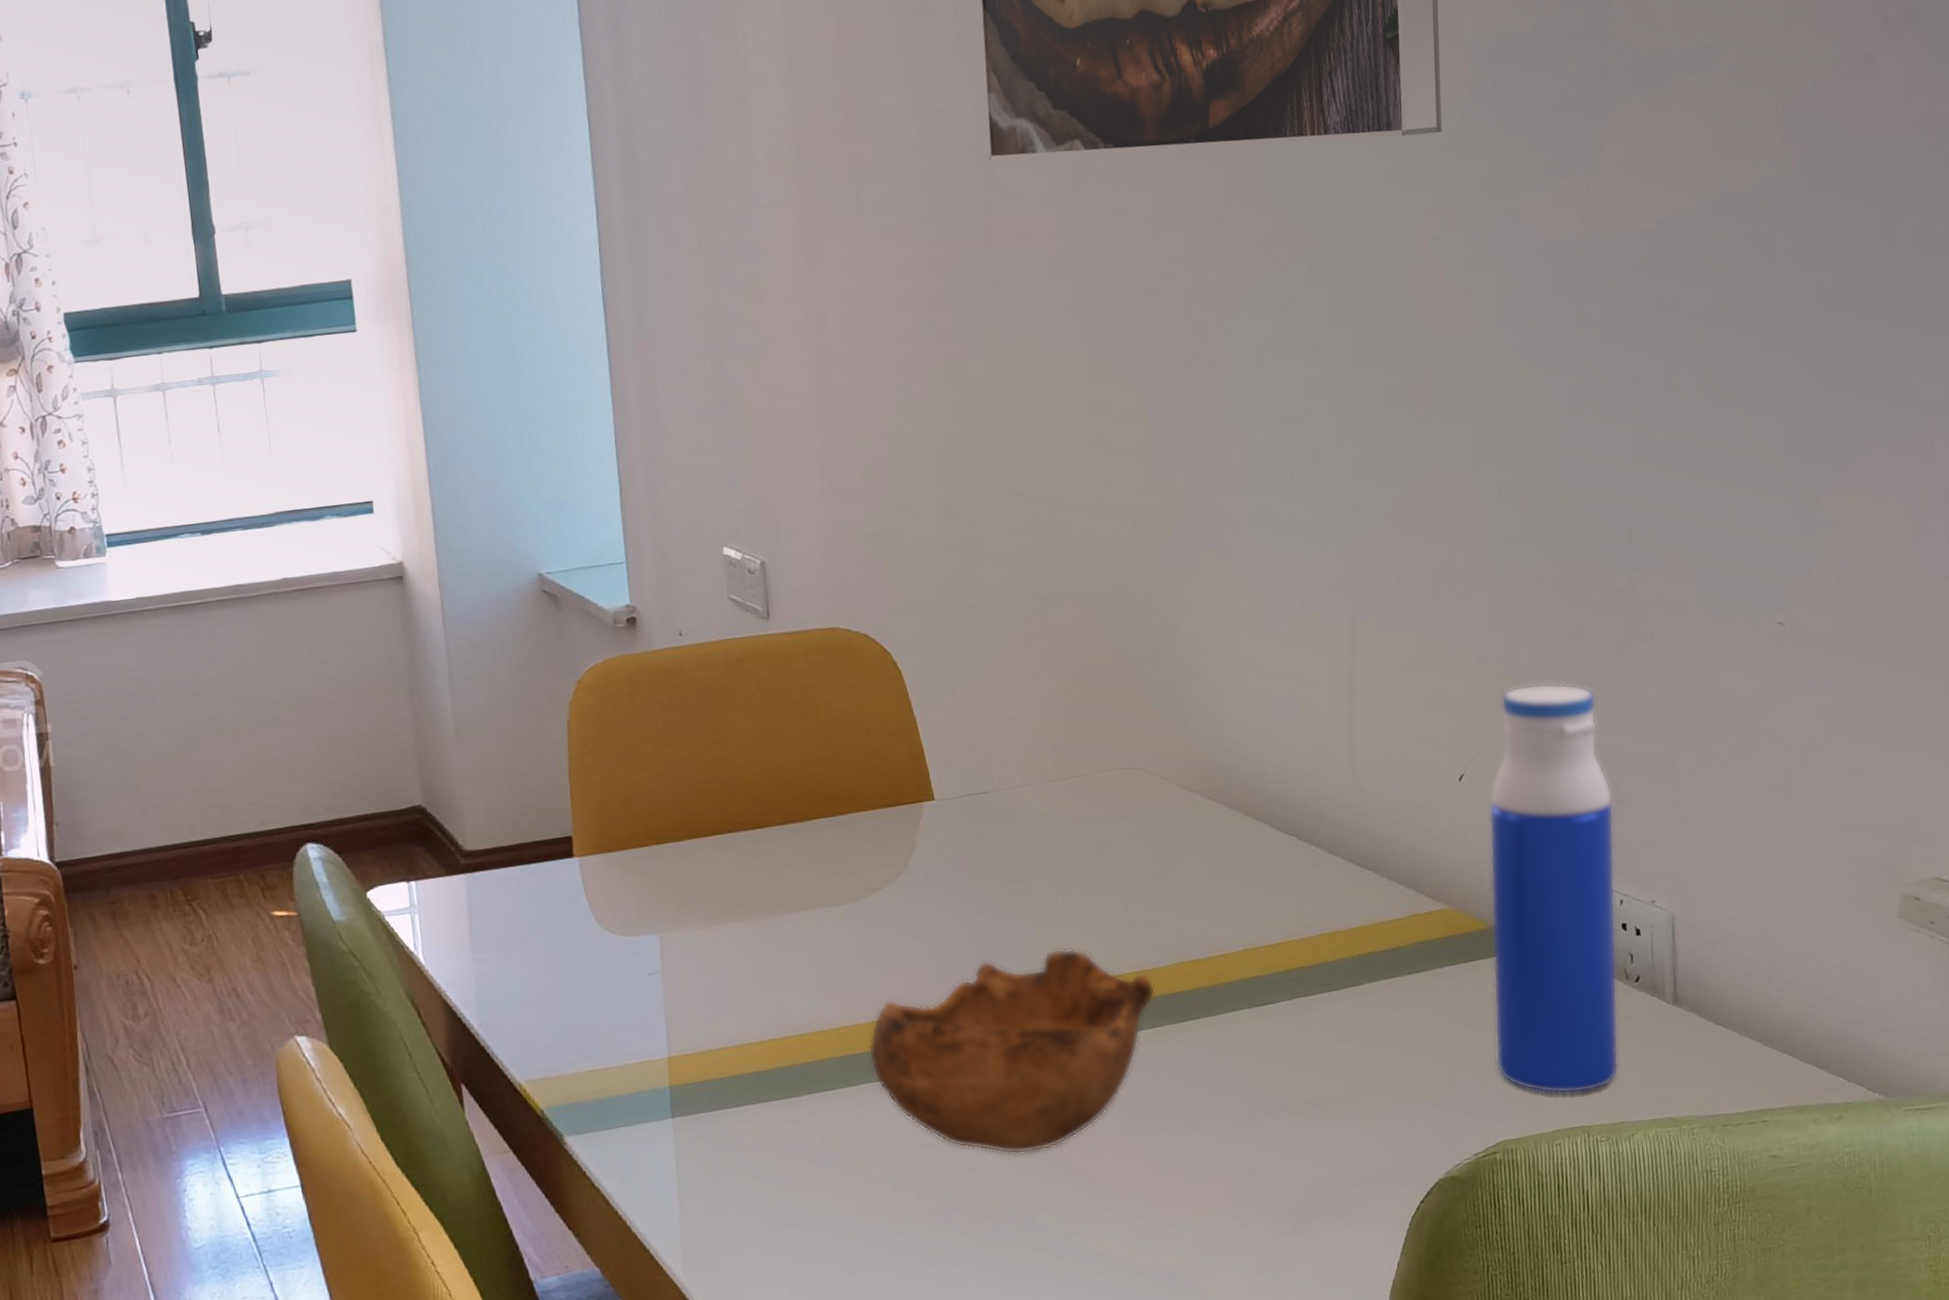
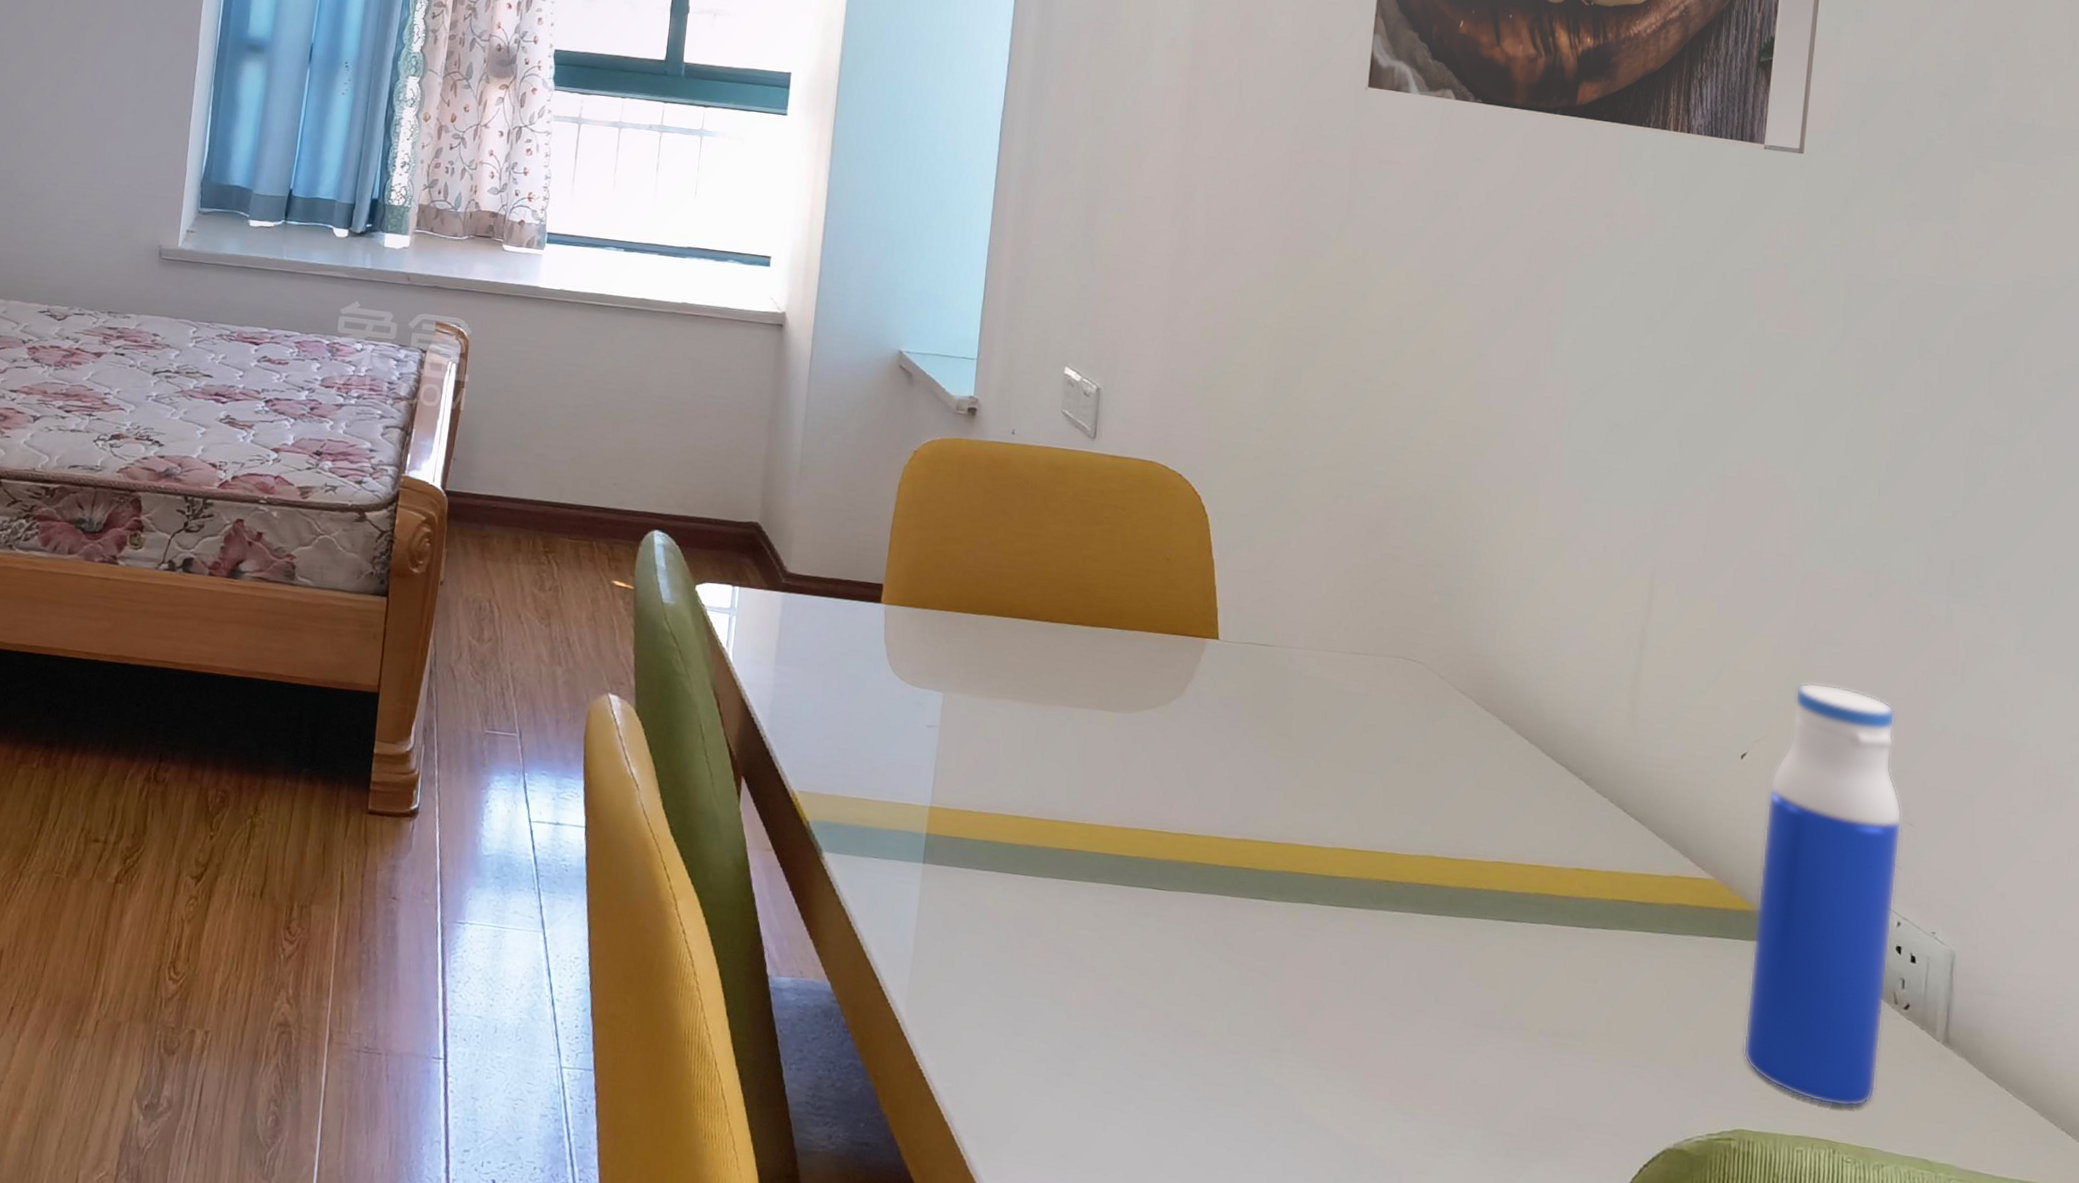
bowl: present [868,948,1156,1155] -> none [1115,801,1403,999]

